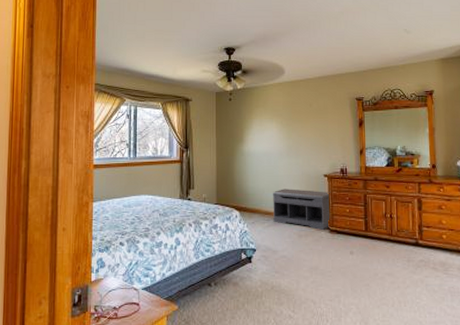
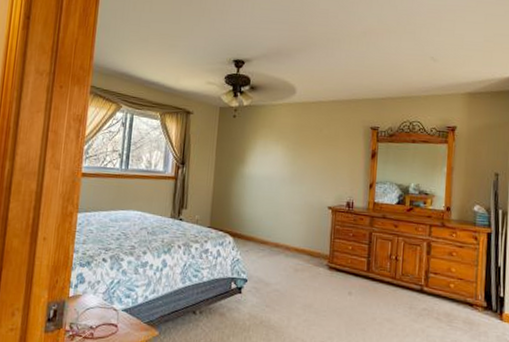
bench: present [273,189,331,230] -> none [269,217,334,266]

